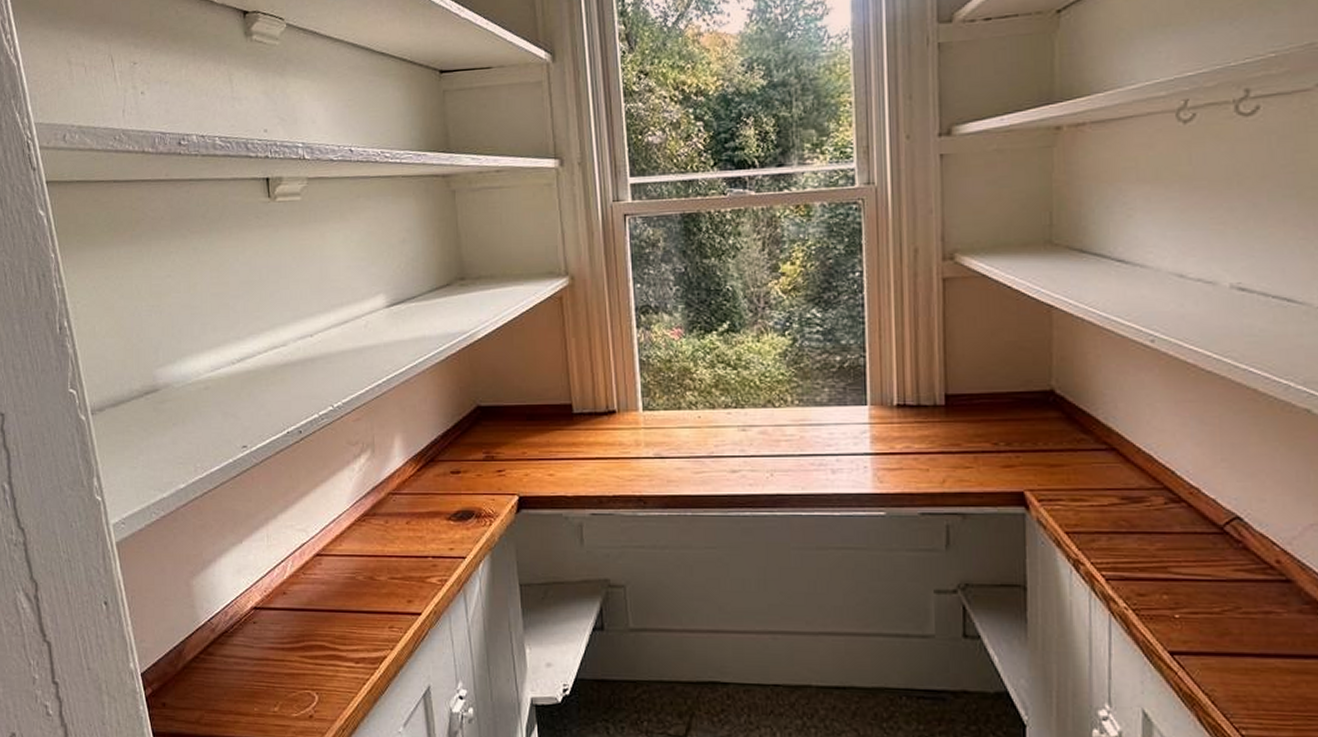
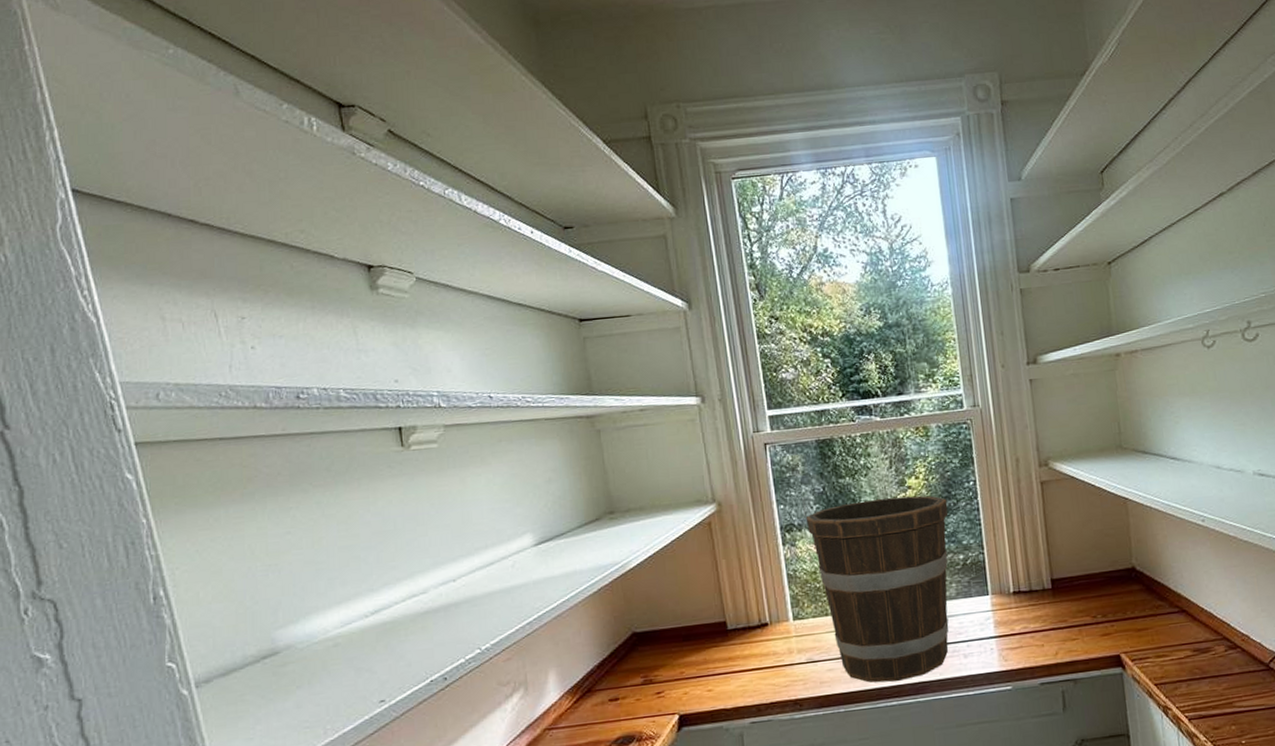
bucket: none [663,284,827,489] -> present [805,495,949,683]

